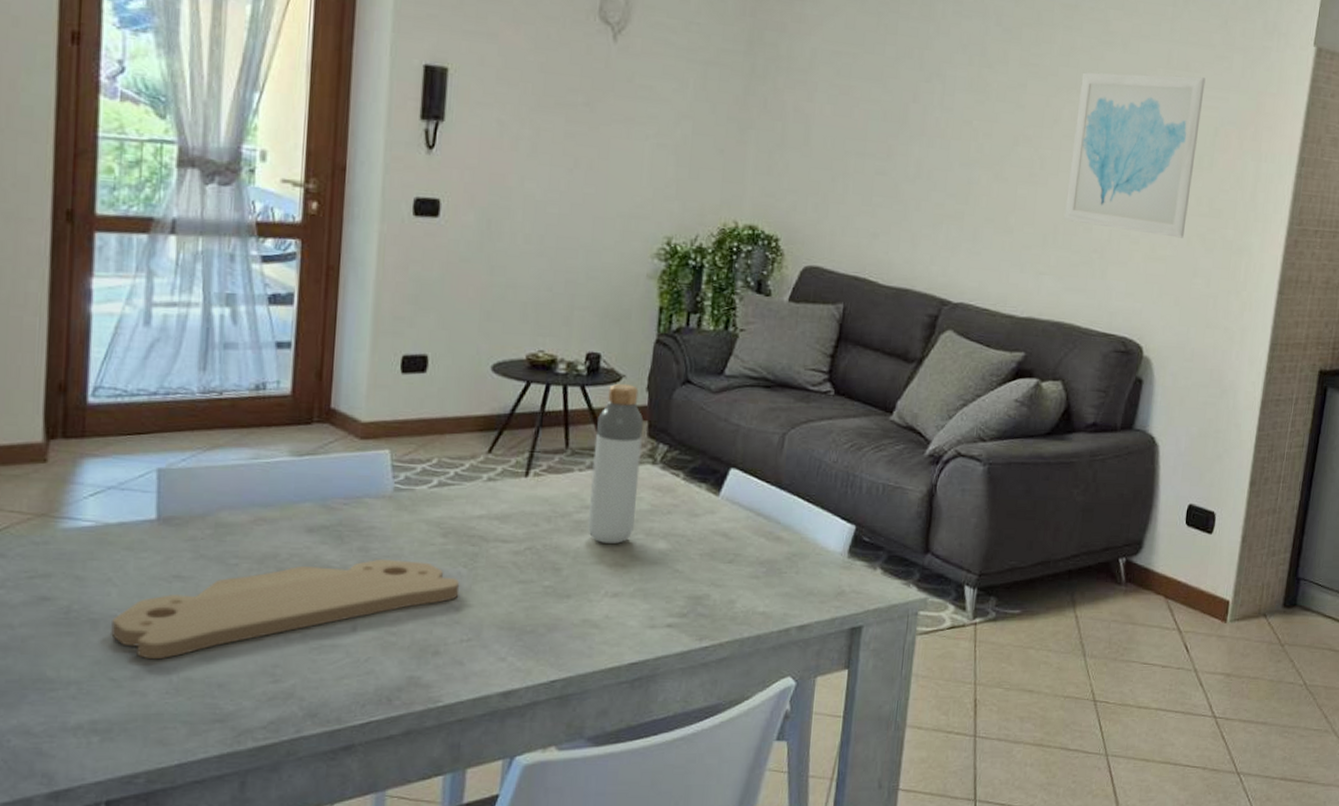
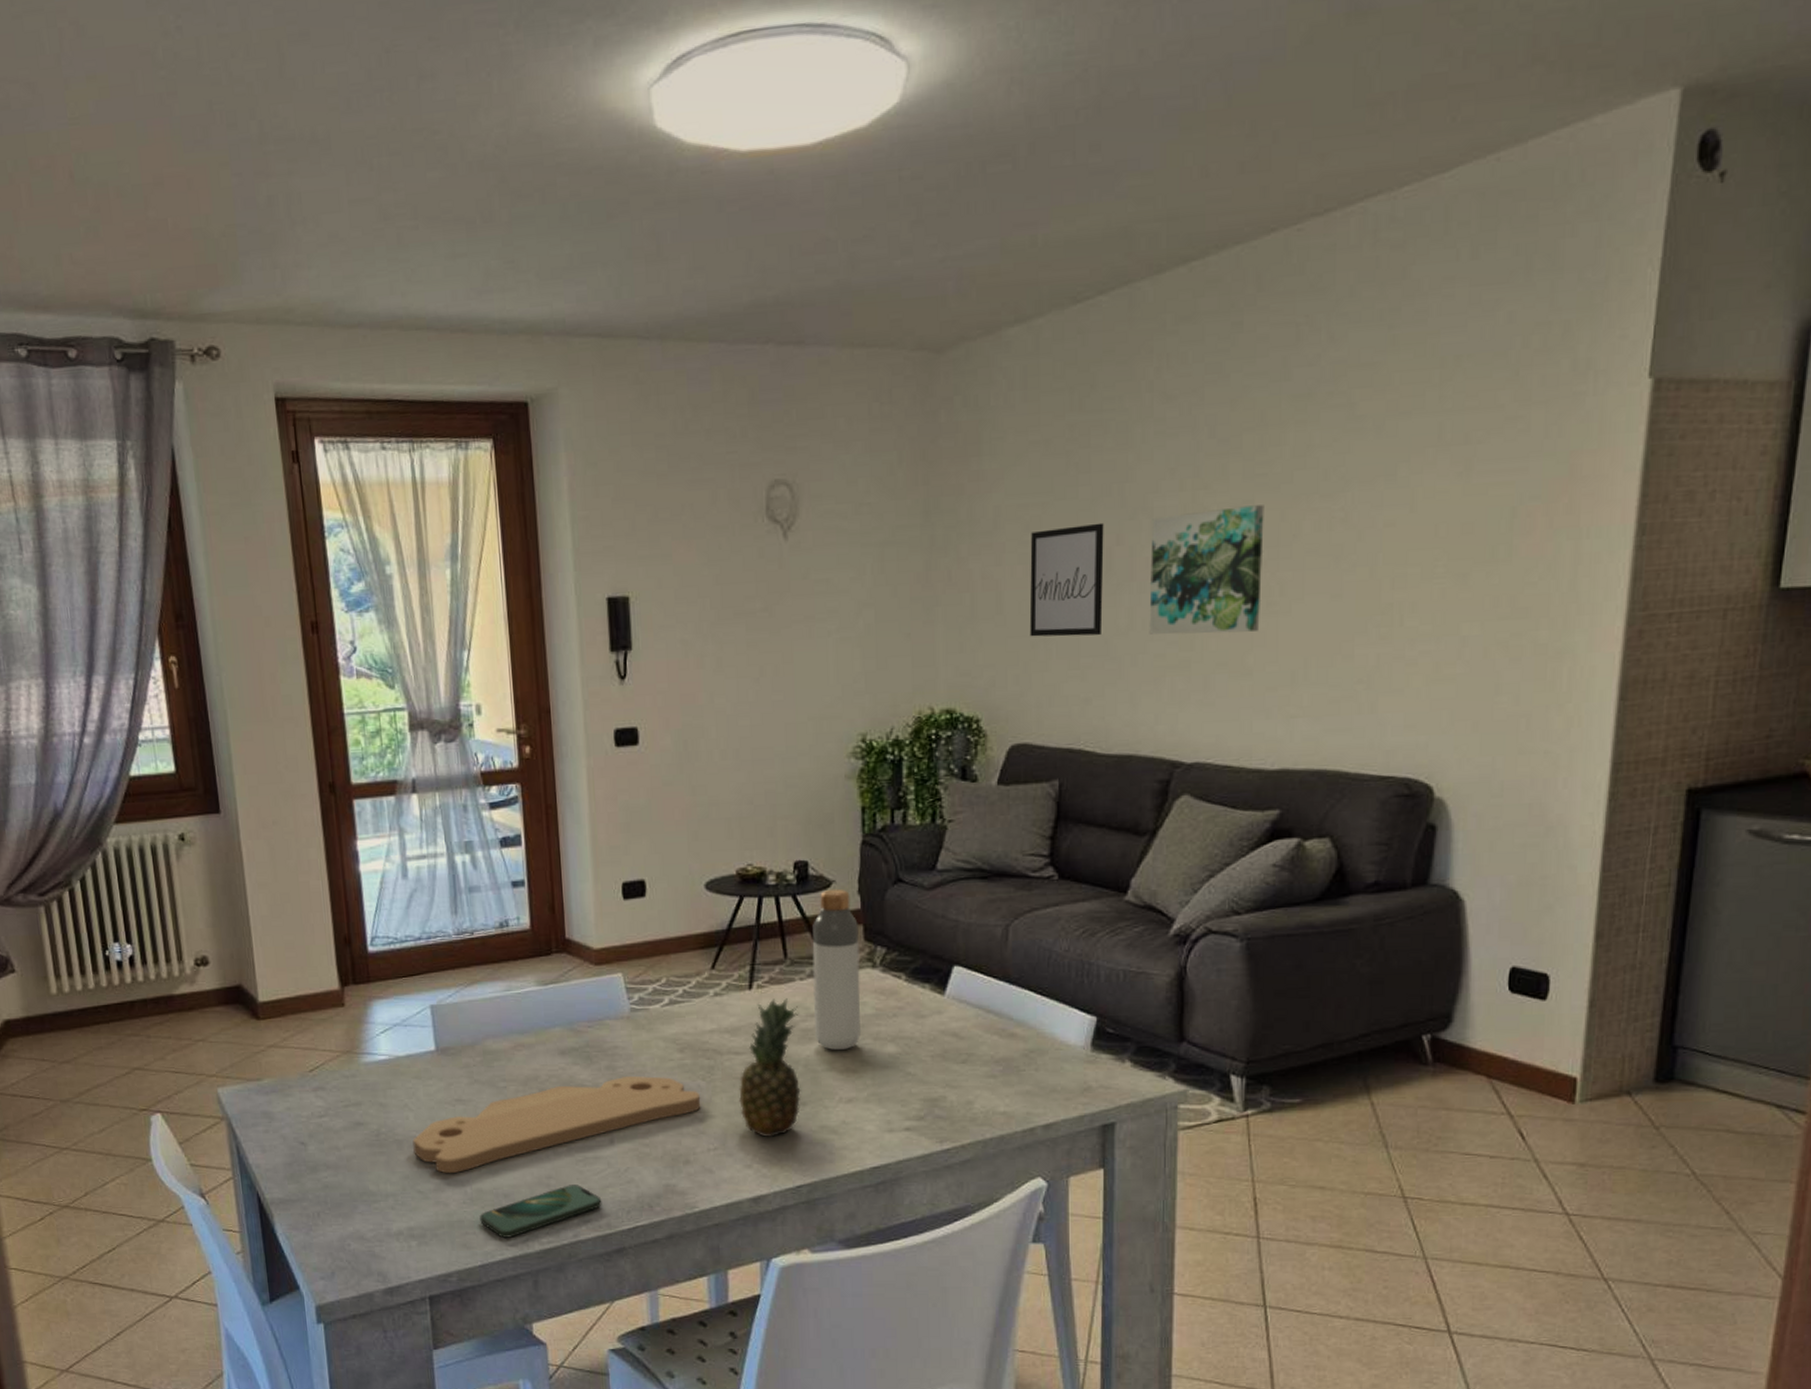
smartphone: none [184,675,334,733] -> present [480,1185,602,1238]
fruit: none [499,488,574,629] -> present [738,998,801,1137]
wall art: none [831,77,904,178] -> present [1029,522,1104,637]
wall art: none [933,84,1034,196] -> present [1149,505,1264,634]
wall art: present [1064,72,1206,238] -> none [1316,448,1493,652]

